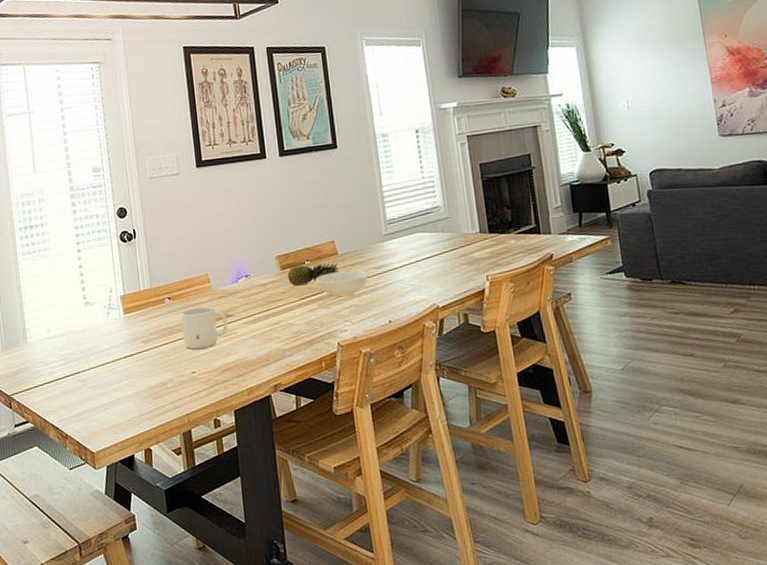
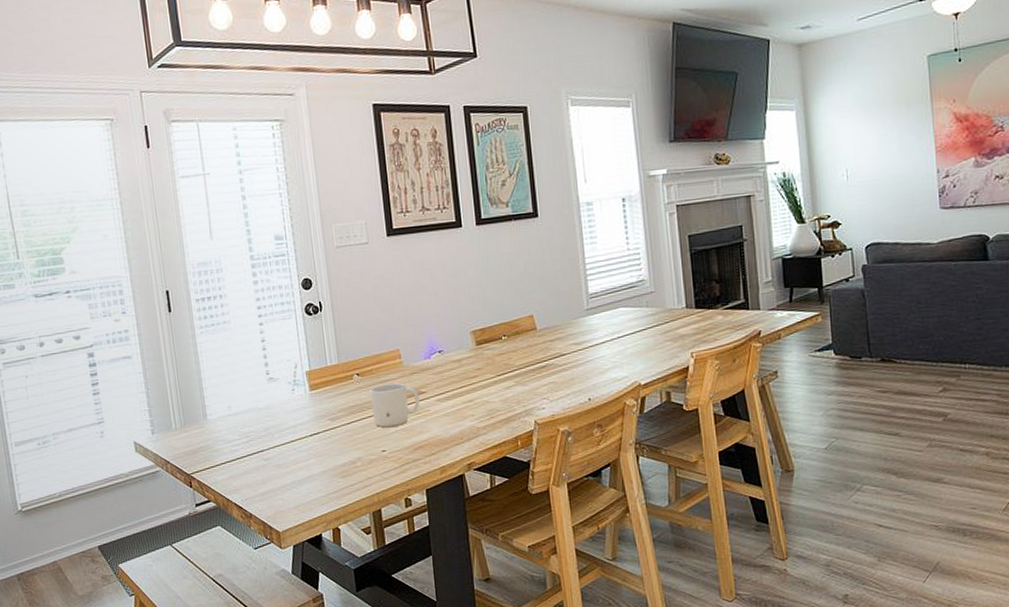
fruit: present [287,262,339,286] -> none [483,337,537,362]
bowl: present [315,270,369,298] -> none [512,346,569,375]

